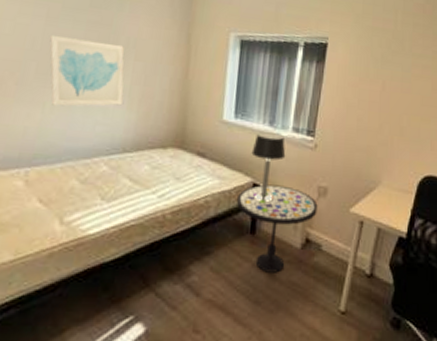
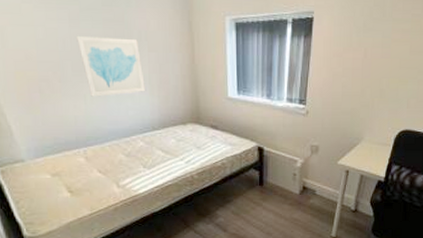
side table: present [237,184,318,273] -> none [247,147,311,213]
table lamp: present [251,132,286,202] -> none [254,104,283,160]

